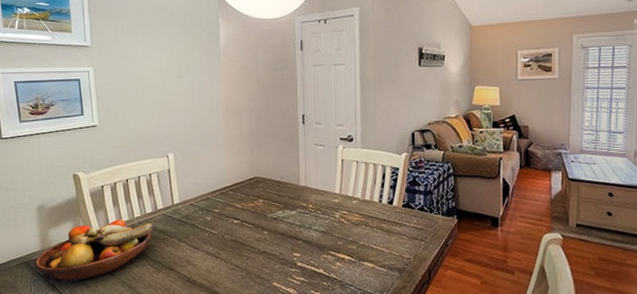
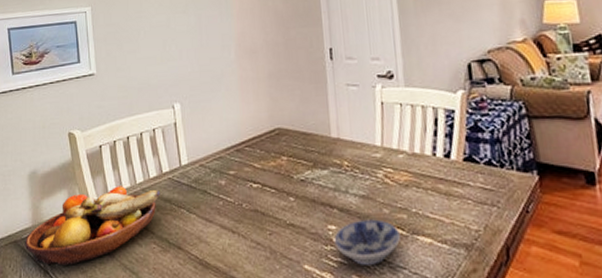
bowl: none [298,249,351,283] -> present [334,219,402,265]

